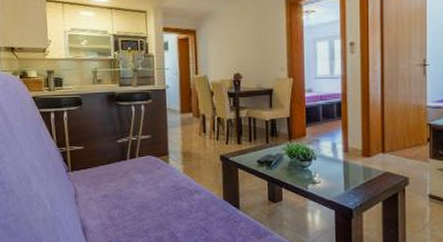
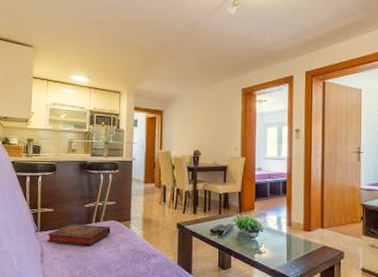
book: none [79,162,148,184] -> present [46,224,111,246]

